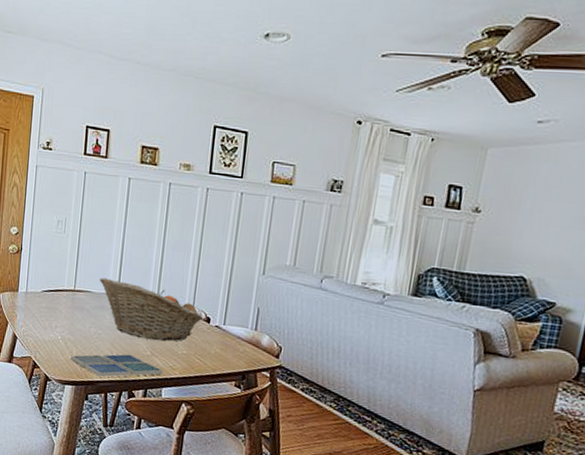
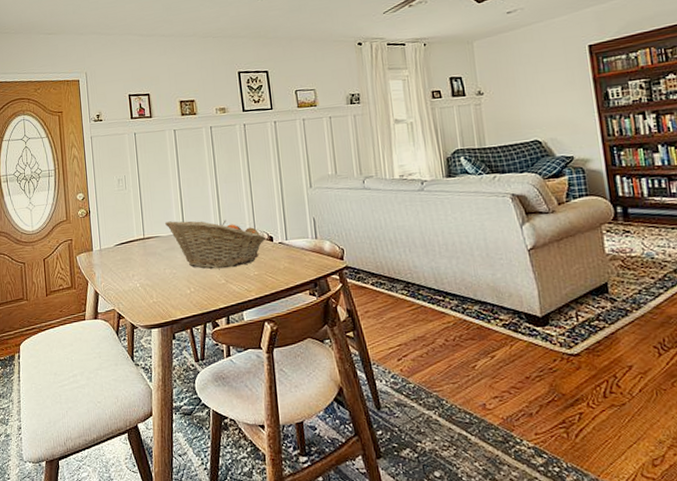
drink coaster: present [70,354,164,378] -> none [151,286,241,314]

